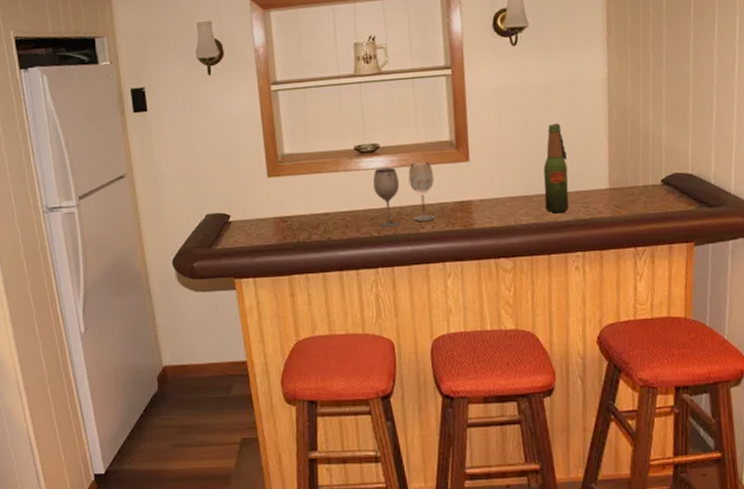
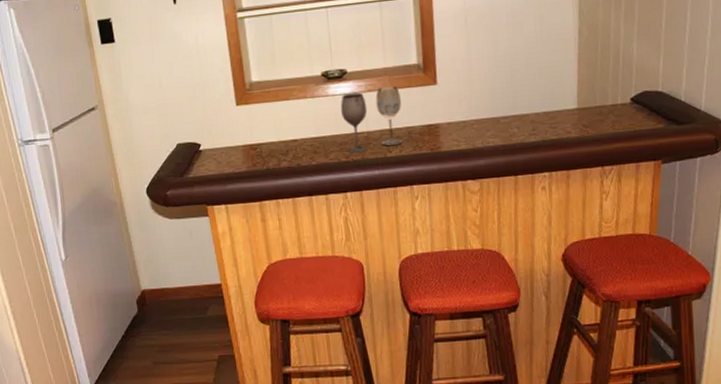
beer bottle: present [543,123,570,213] -> none [511,43,537,134]

